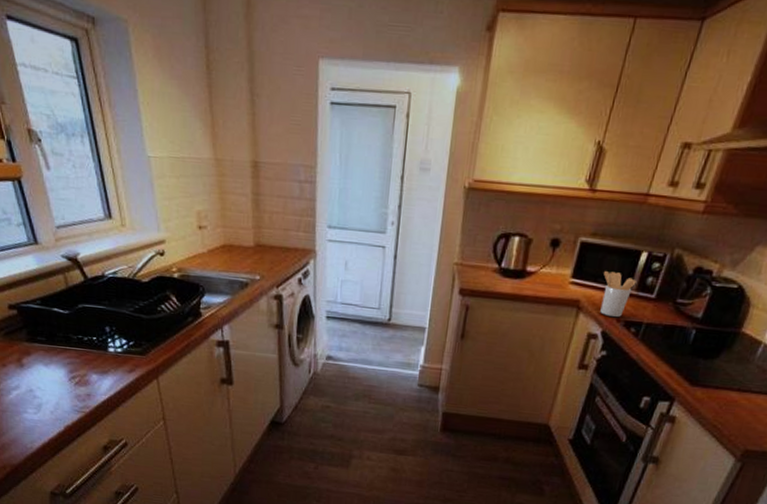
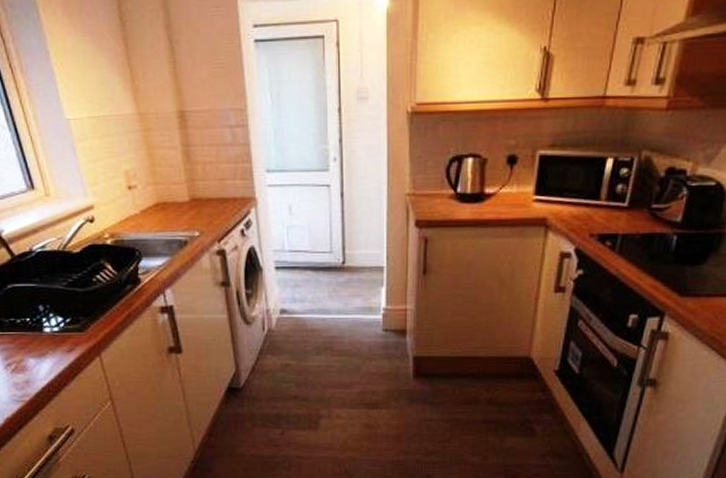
utensil holder: present [600,271,637,317] -> none [569,183,605,231]

